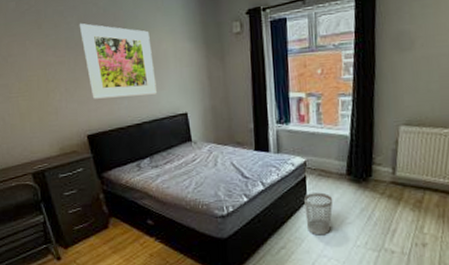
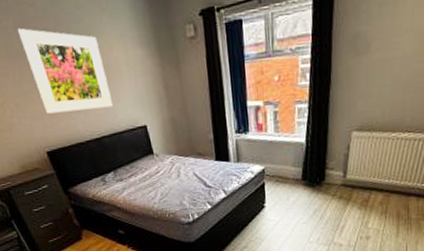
wastebasket: present [304,192,333,236] -> none [263,197,290,235]

